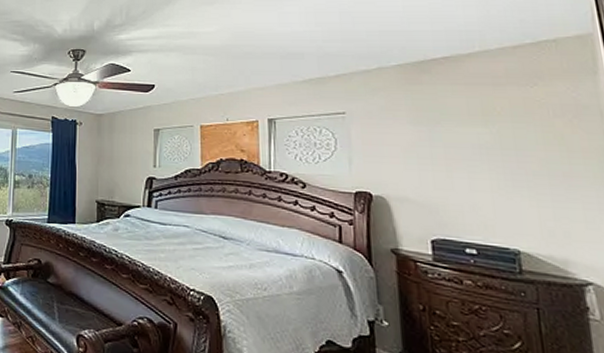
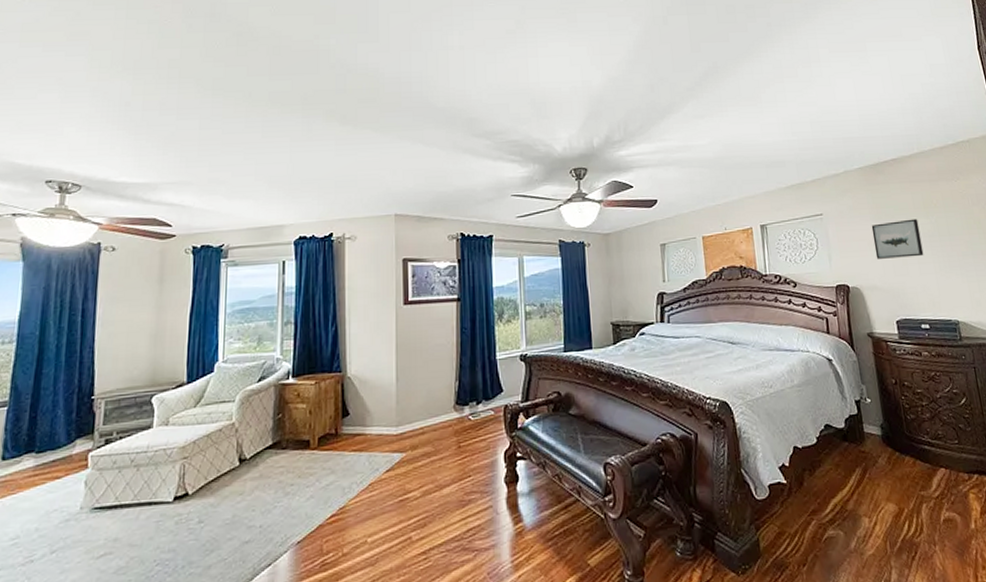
wall art: none [407,126,477,171] -> present [871,218,924,259]

